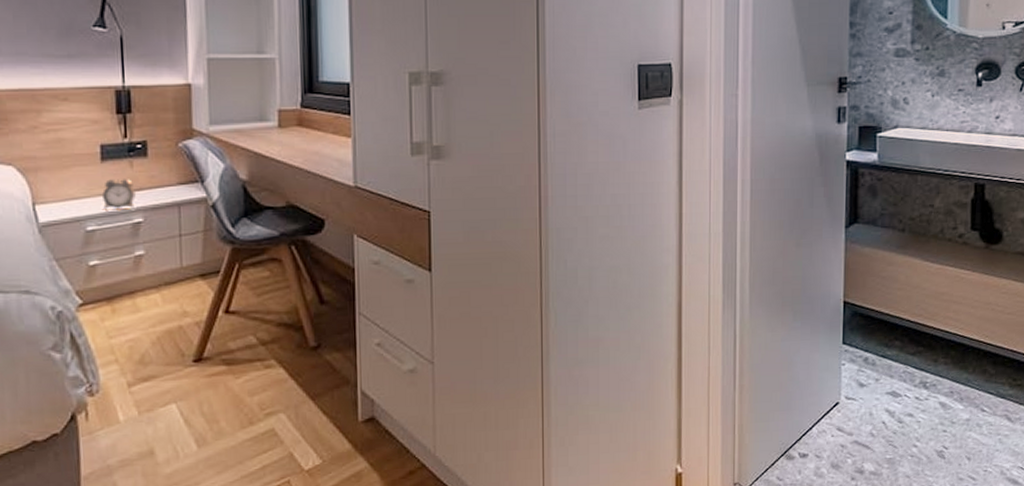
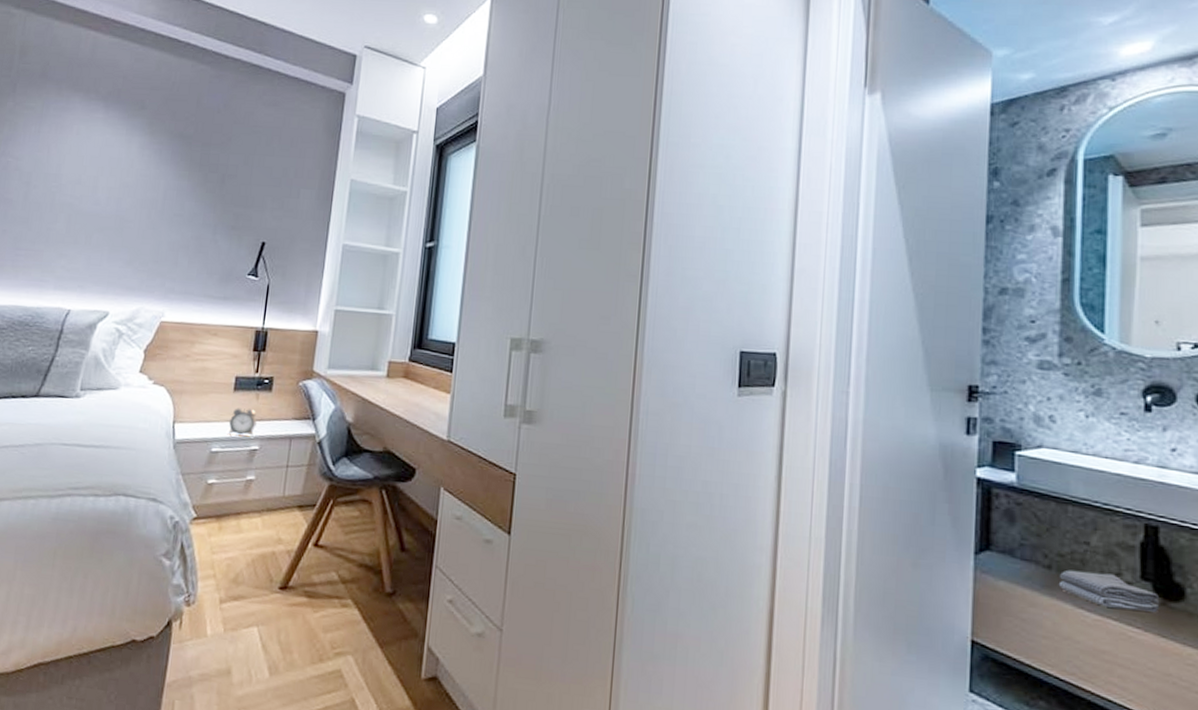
towel: none [910,229,984,257] -> present [1058,570,1160,612]

